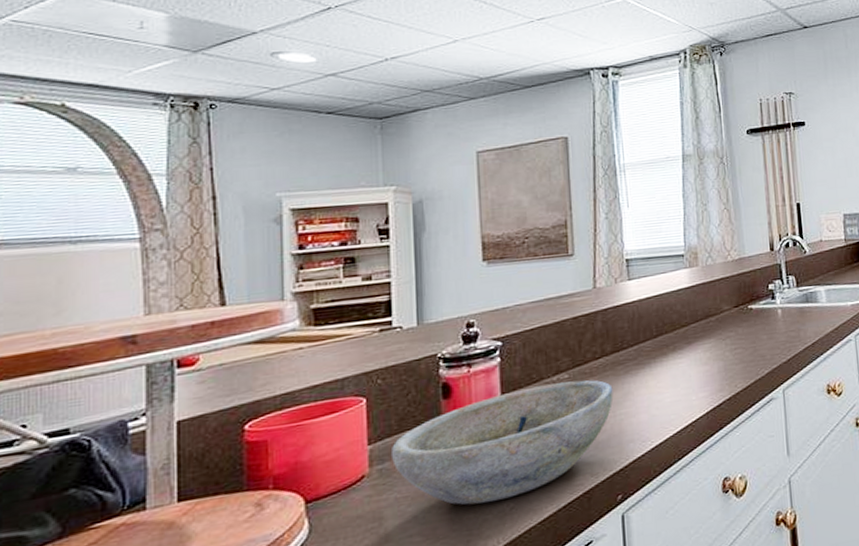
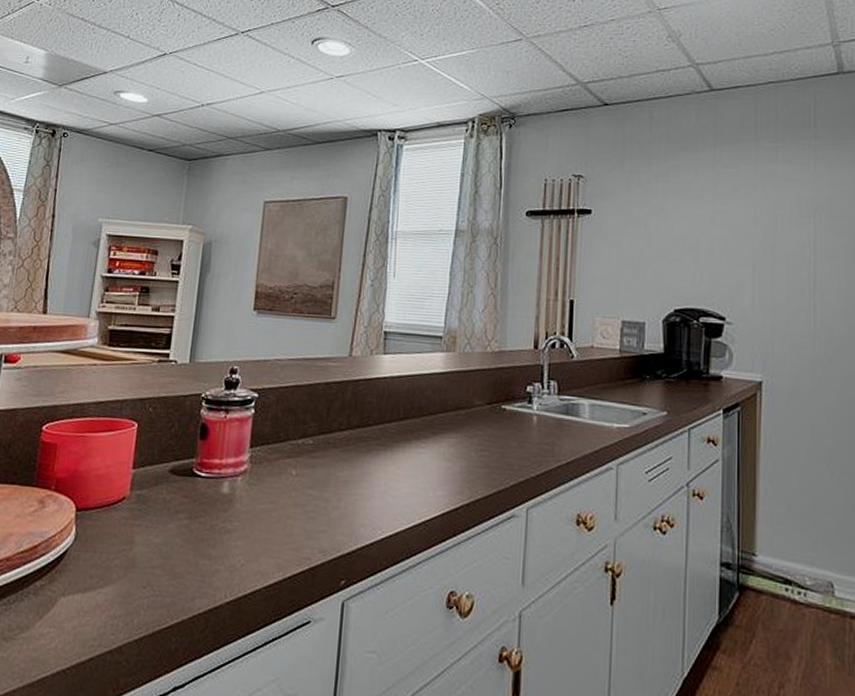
bowl: present [390,380,614,505] -> none [149,445,353,554]

